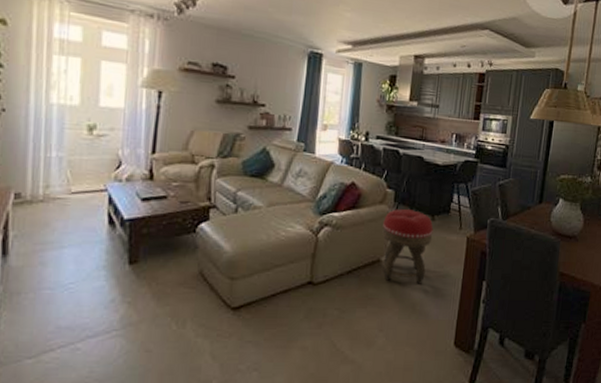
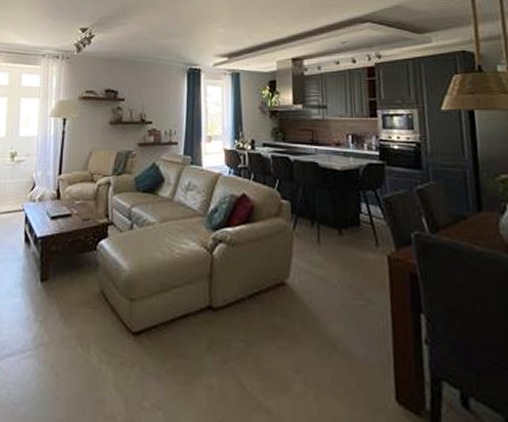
footstool: present [382,209,434,284] -> none [282,222,344,315]

